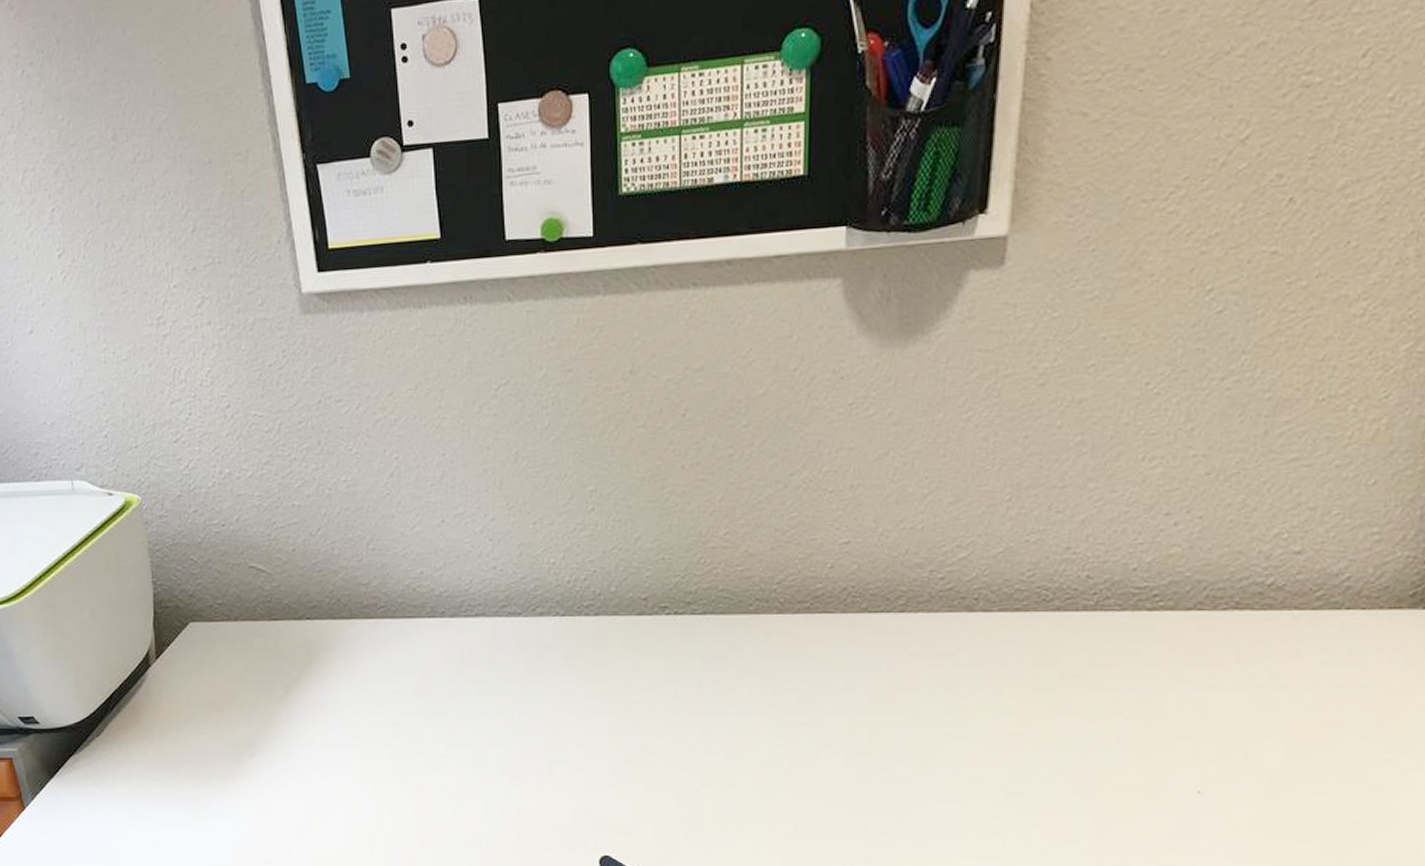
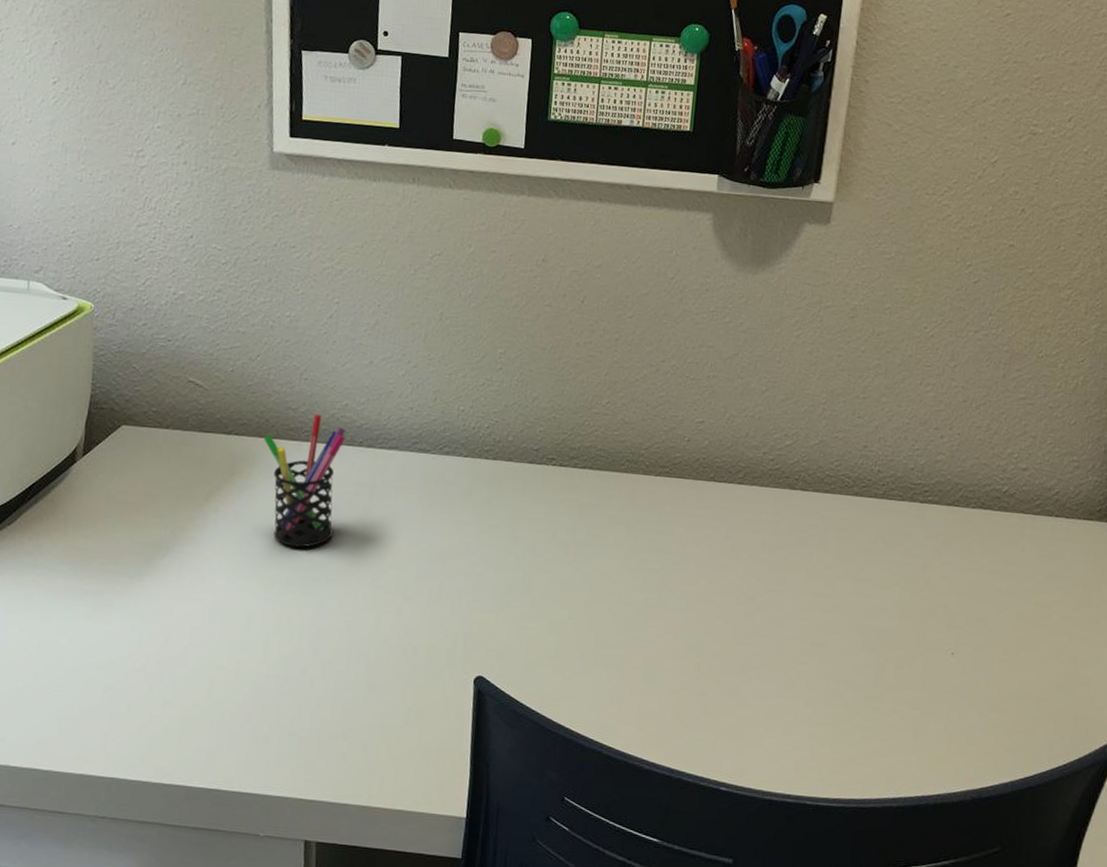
pen holder: none [337,587,426,733] -> present [263,414,346,548]

